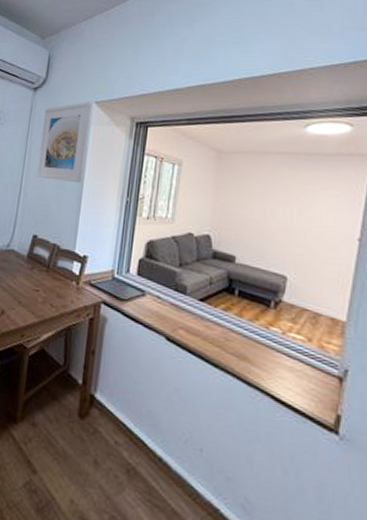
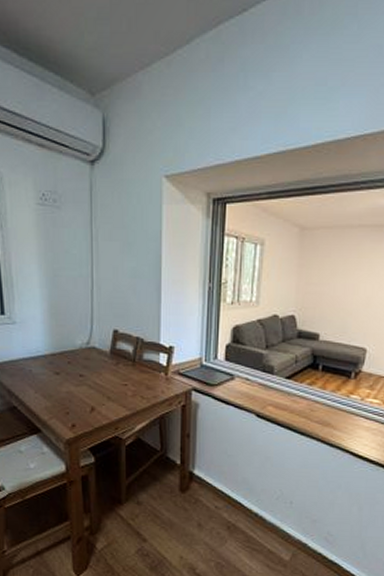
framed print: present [36,101,92,184] -> none [107,176,162,272]

